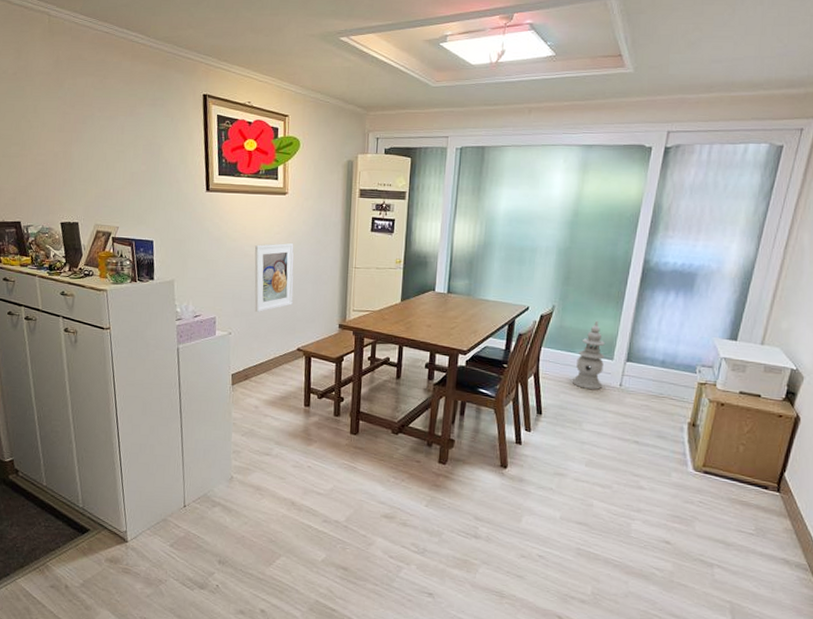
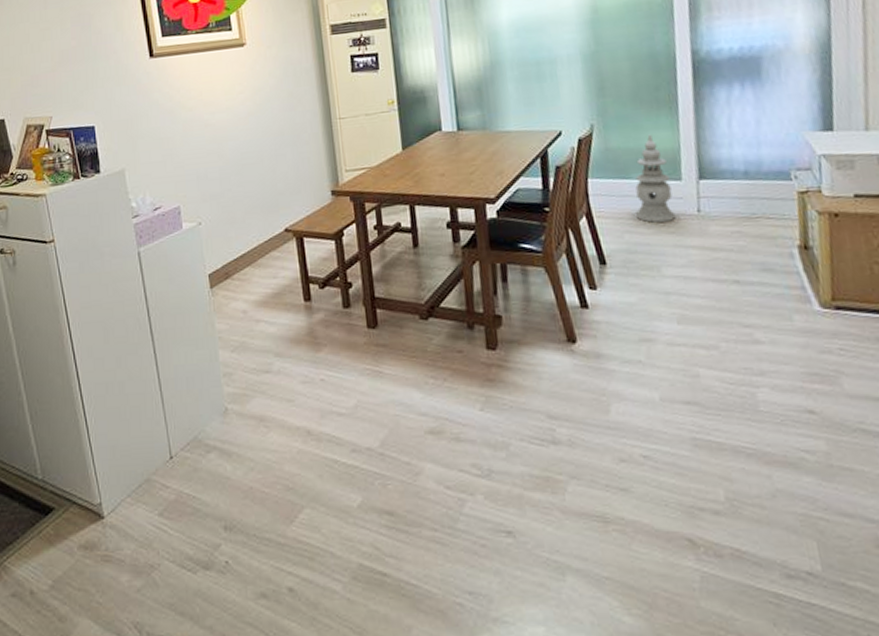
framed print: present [254,243,294,312] -> none [216,102,271,192]

